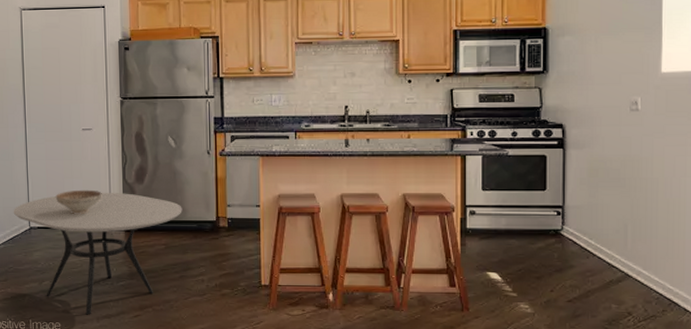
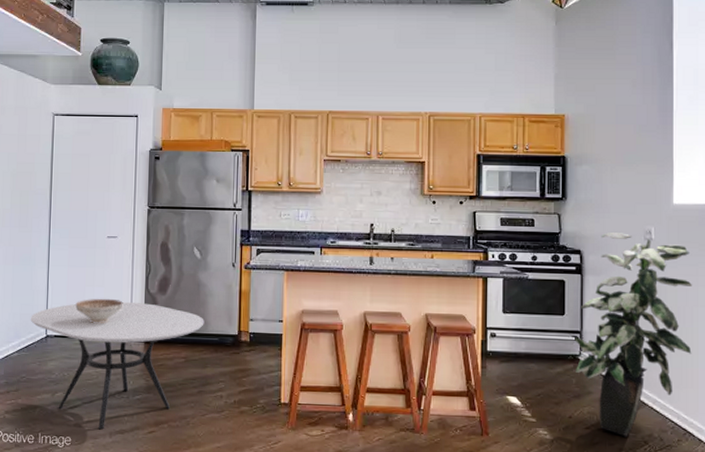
indoor plant: none [555,104,680,309] -> present [573,232,692,437]

